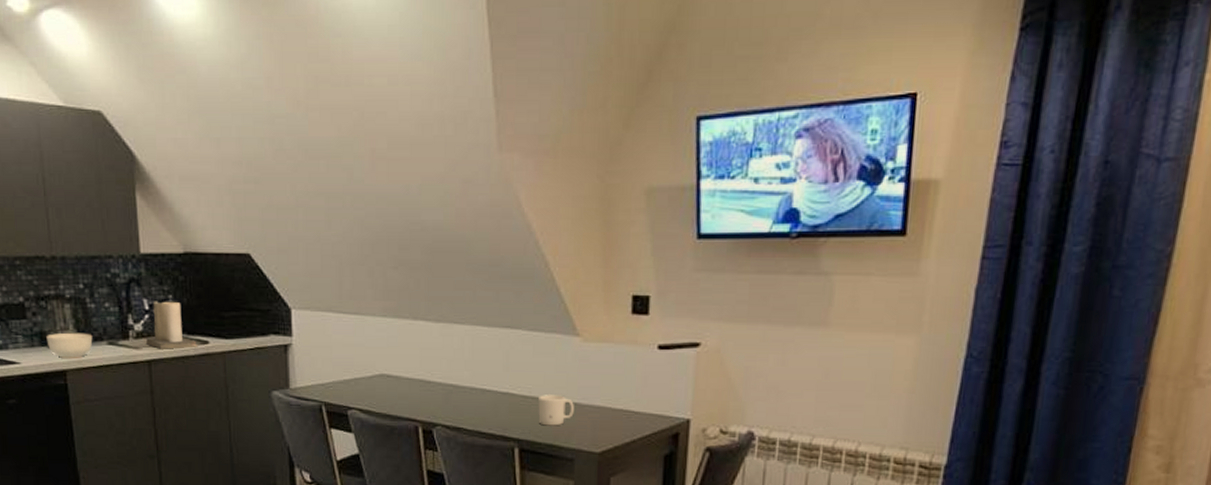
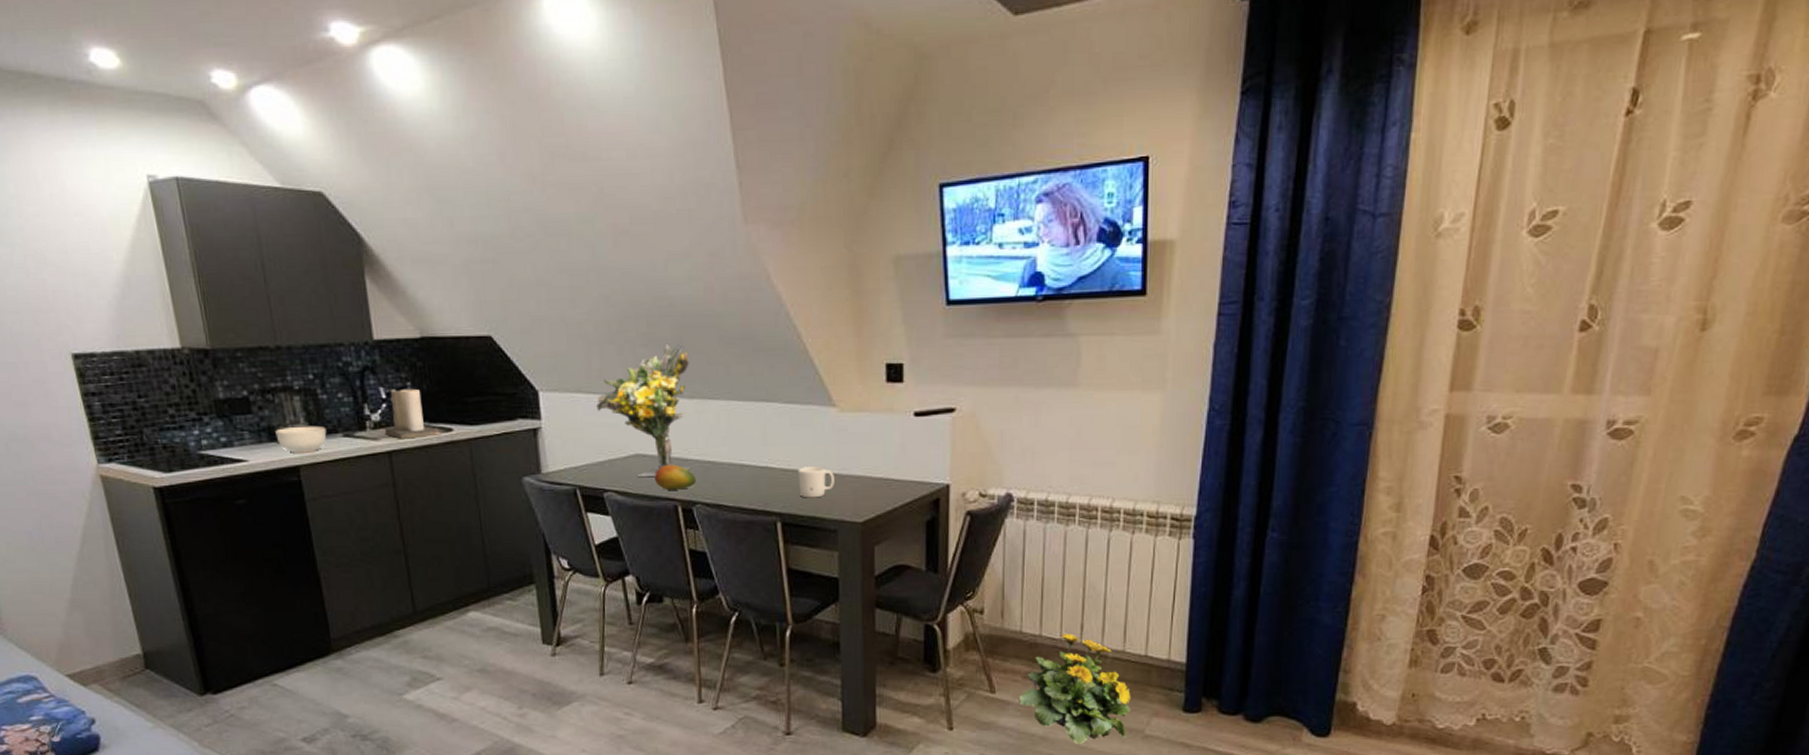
bouquet: none [346,267,437,398] -> present [596,343,690,478]
fruit: none [398,385,437,411] -> present [654,464,696,490]

